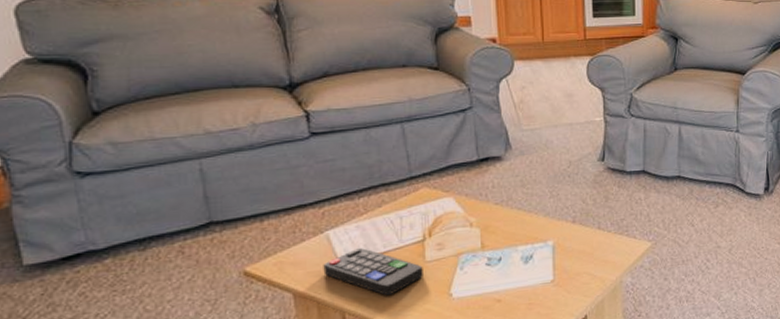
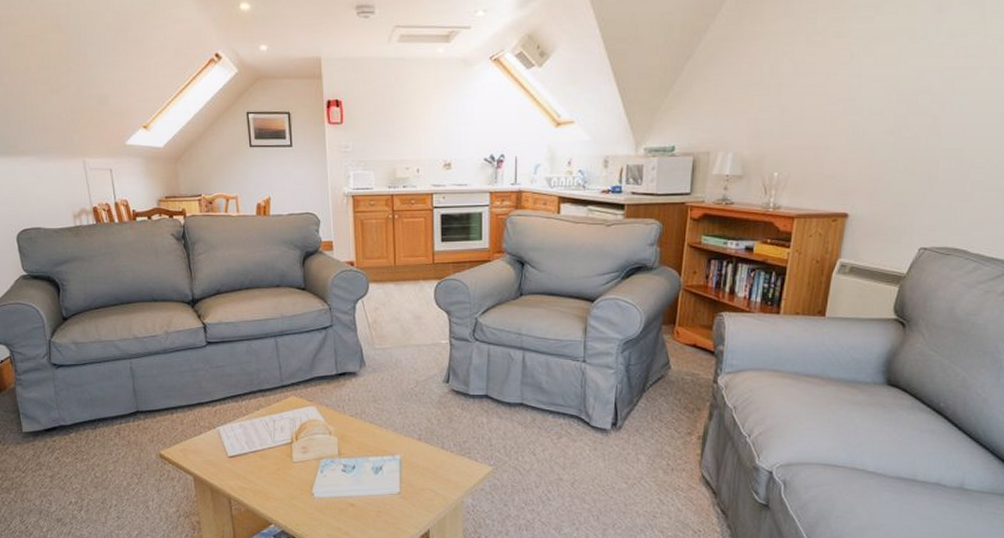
remote control: present [323,248,423,296] -> none [215,444,291,488]

